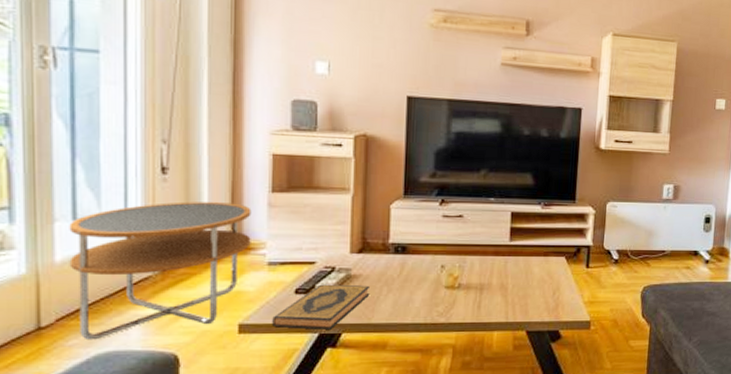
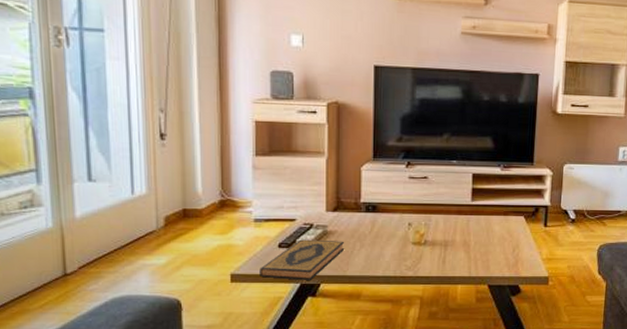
side table: present [69,201,252,341] -> none [85,164,239,286]

